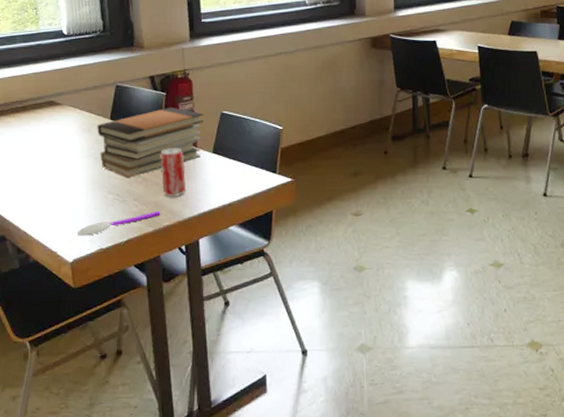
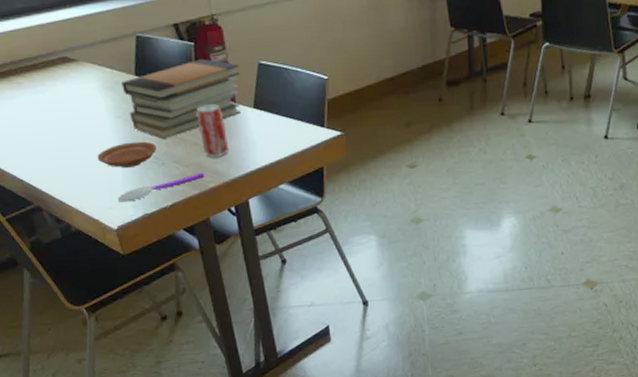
plate: none [65,179,120,203] -> present [97,141,156,168]

